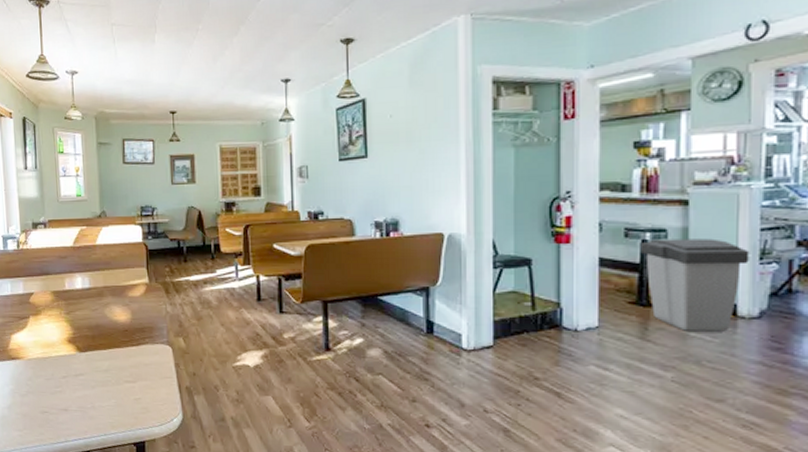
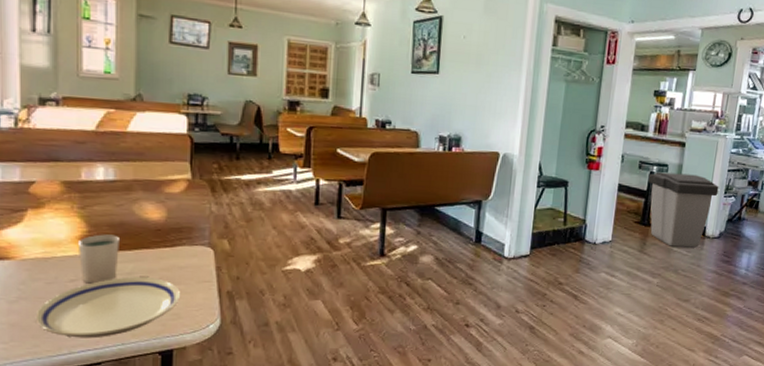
plate: none [40,373,147,429] -> present [35,277,180,339]
cup: none [66,336,98,380] -> present [77,234,121,284]

